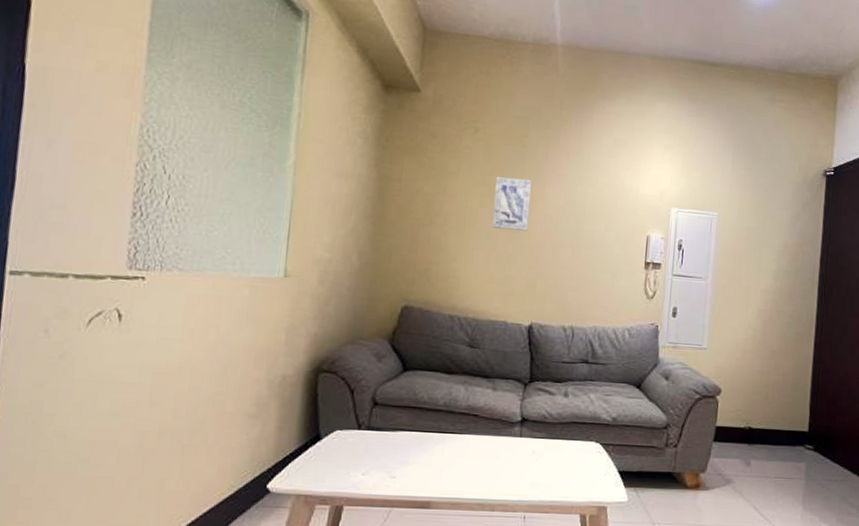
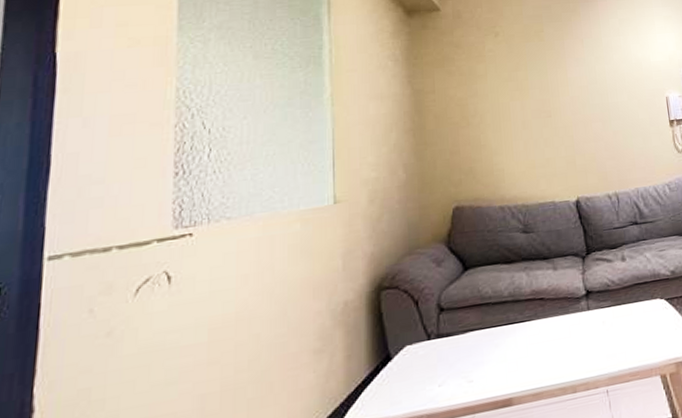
wall art: present [492,177,531,231] -> none [521,68,559,117]

